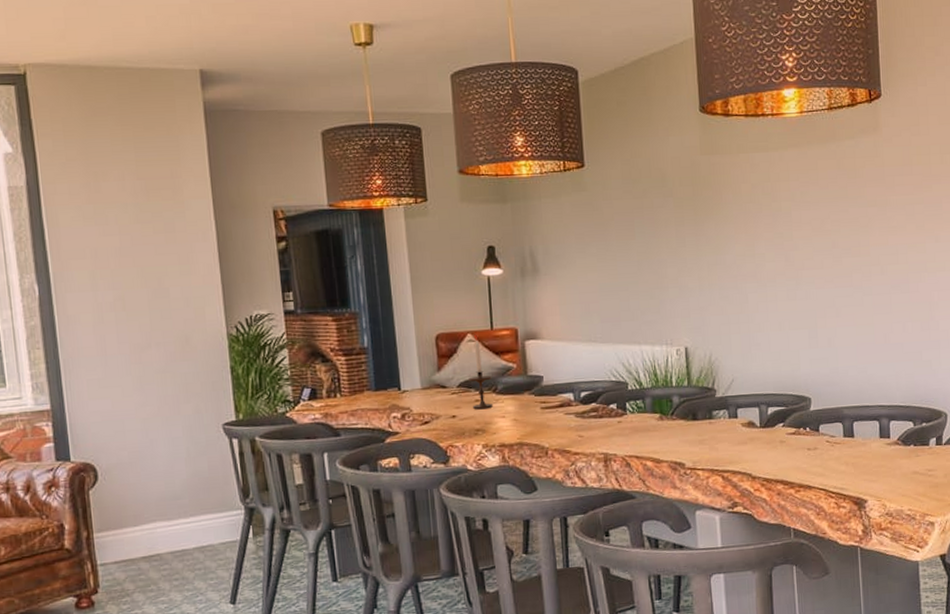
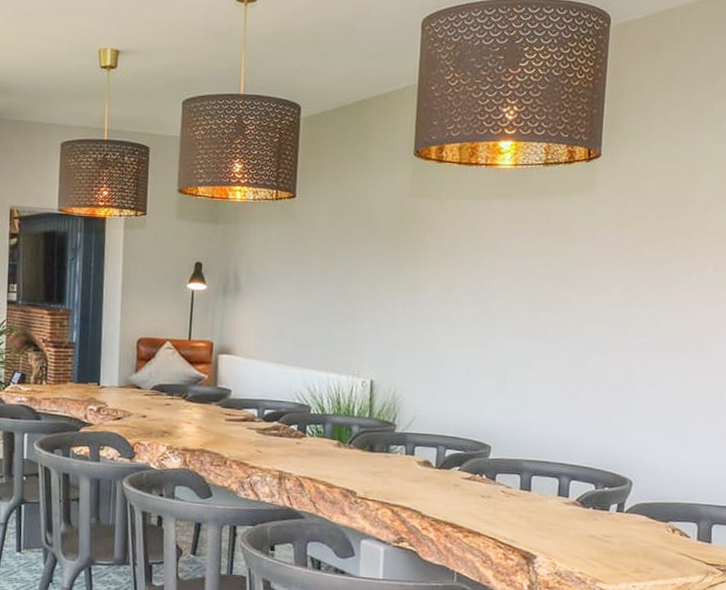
candlestick: present [468,334,493,410] -> none [162,342,184,414]

